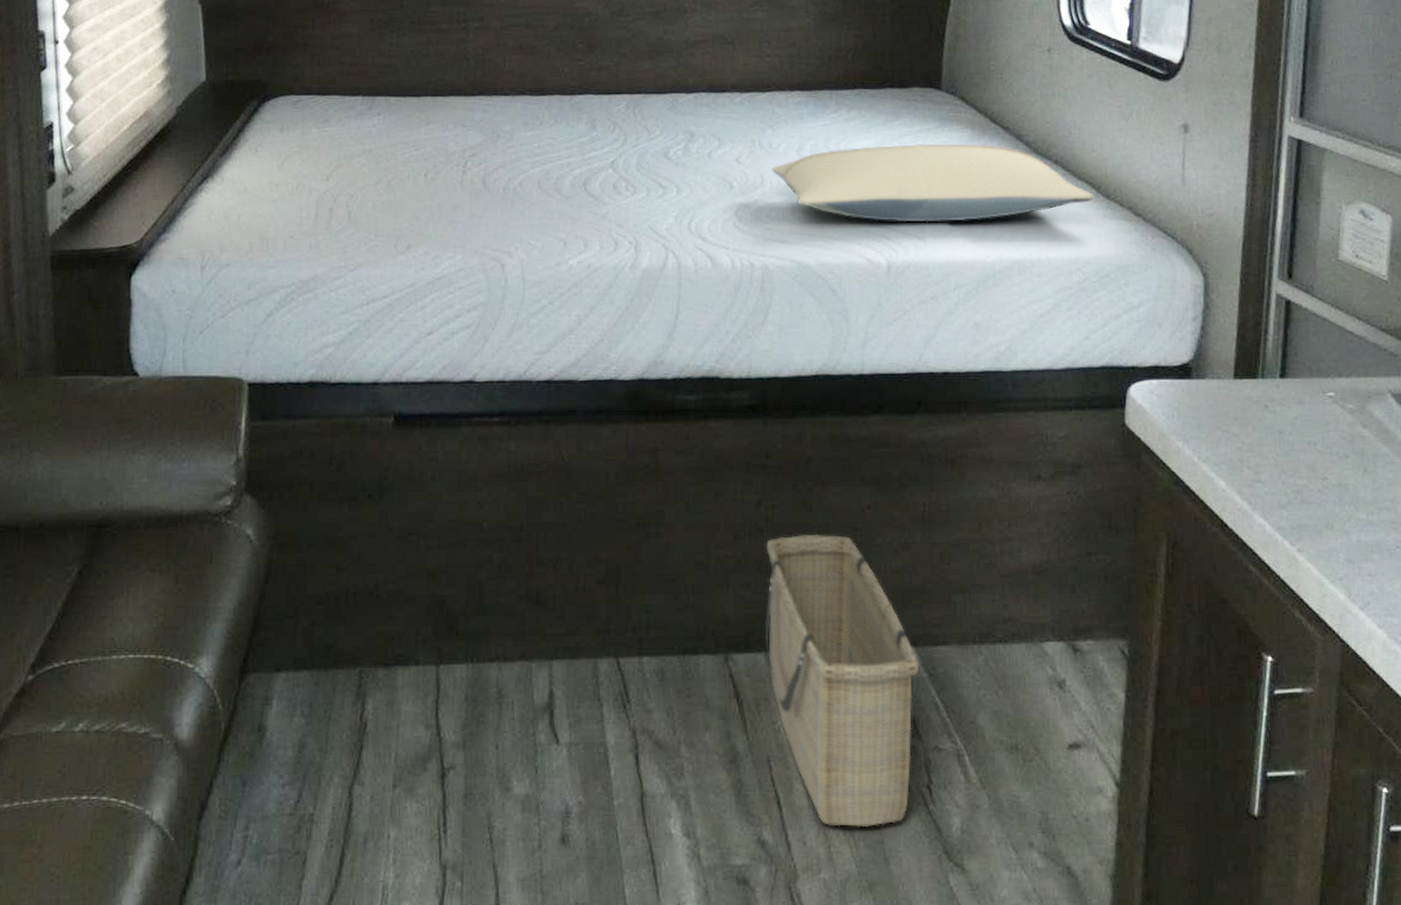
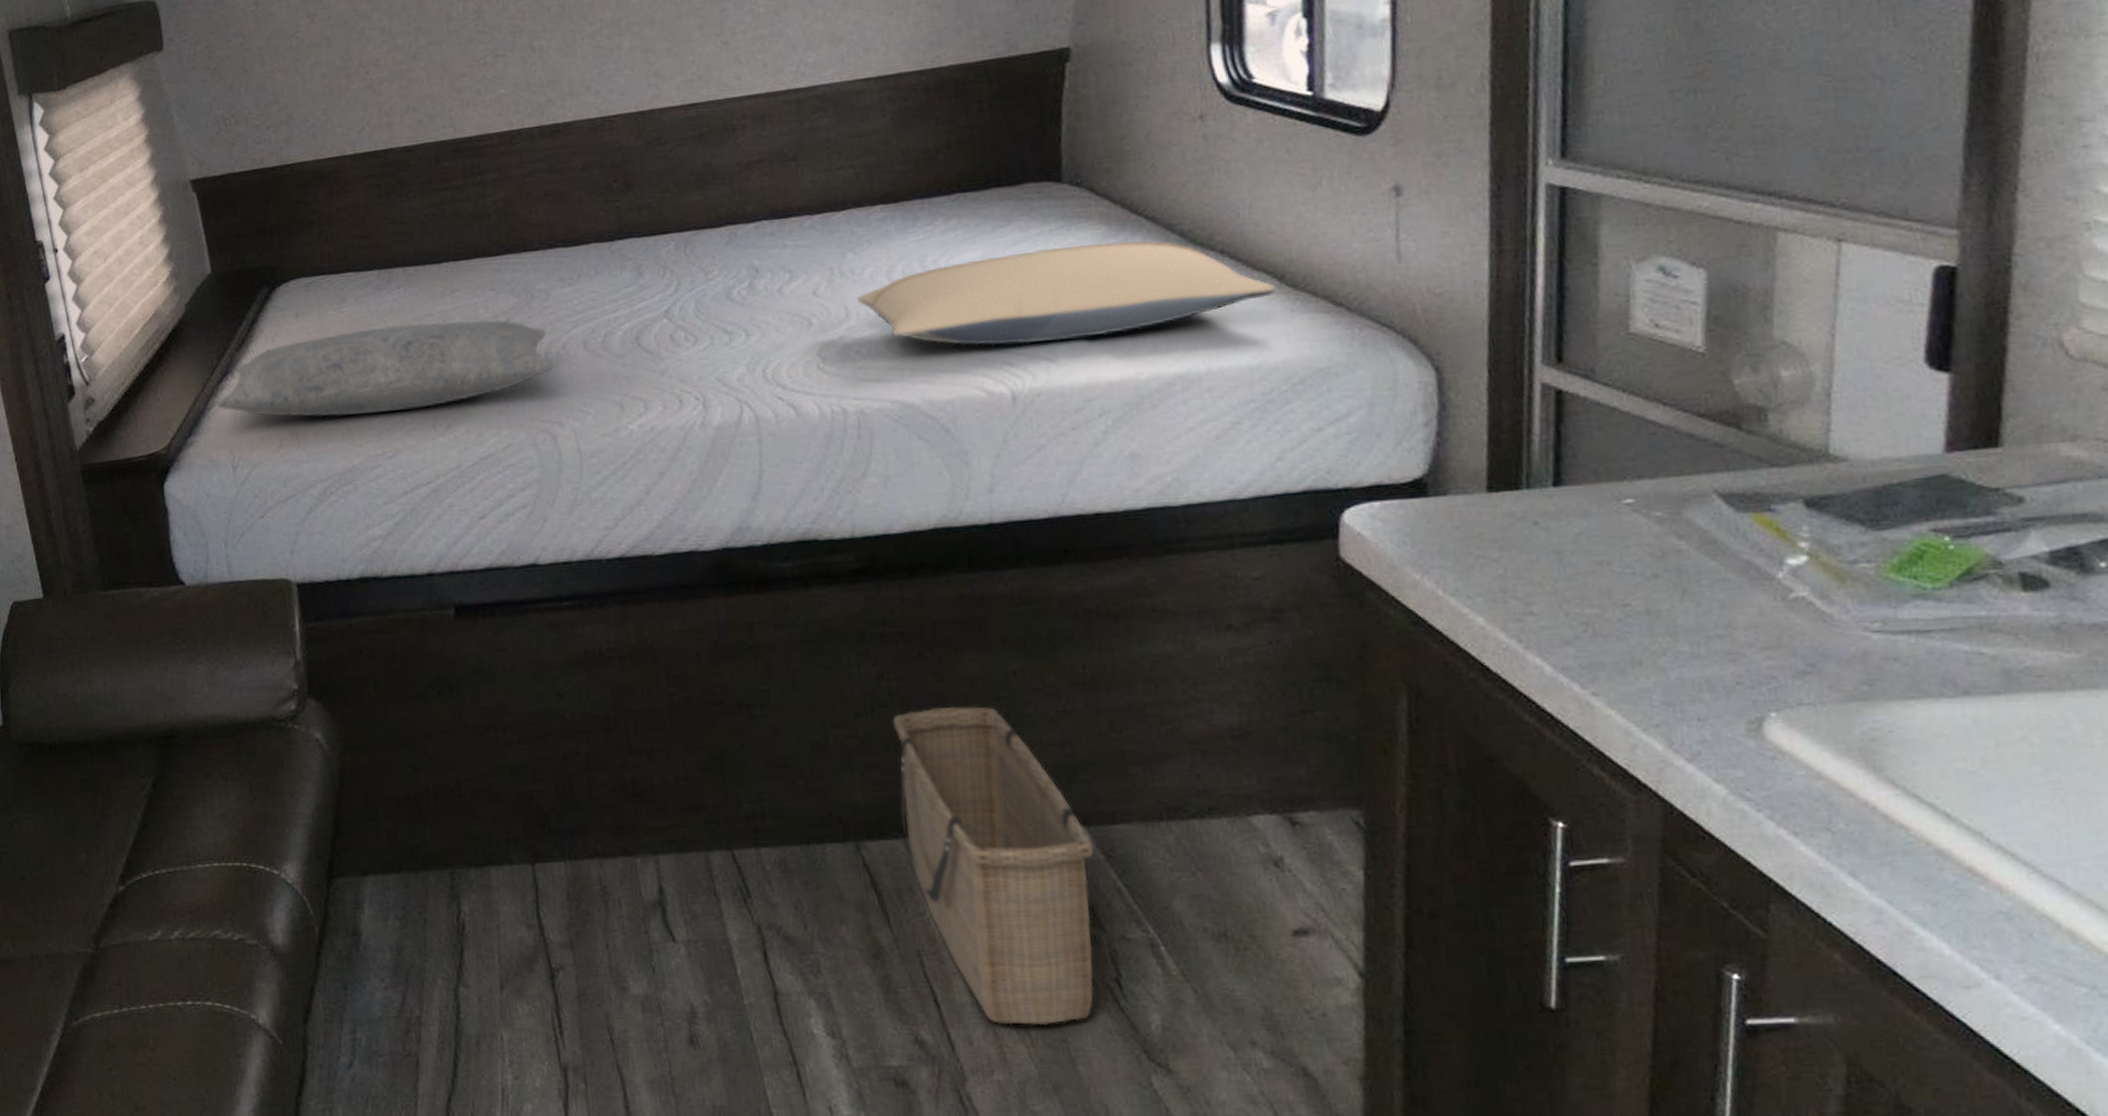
pillow: none [194,149,509,228] -> present [217,319,553,417]

